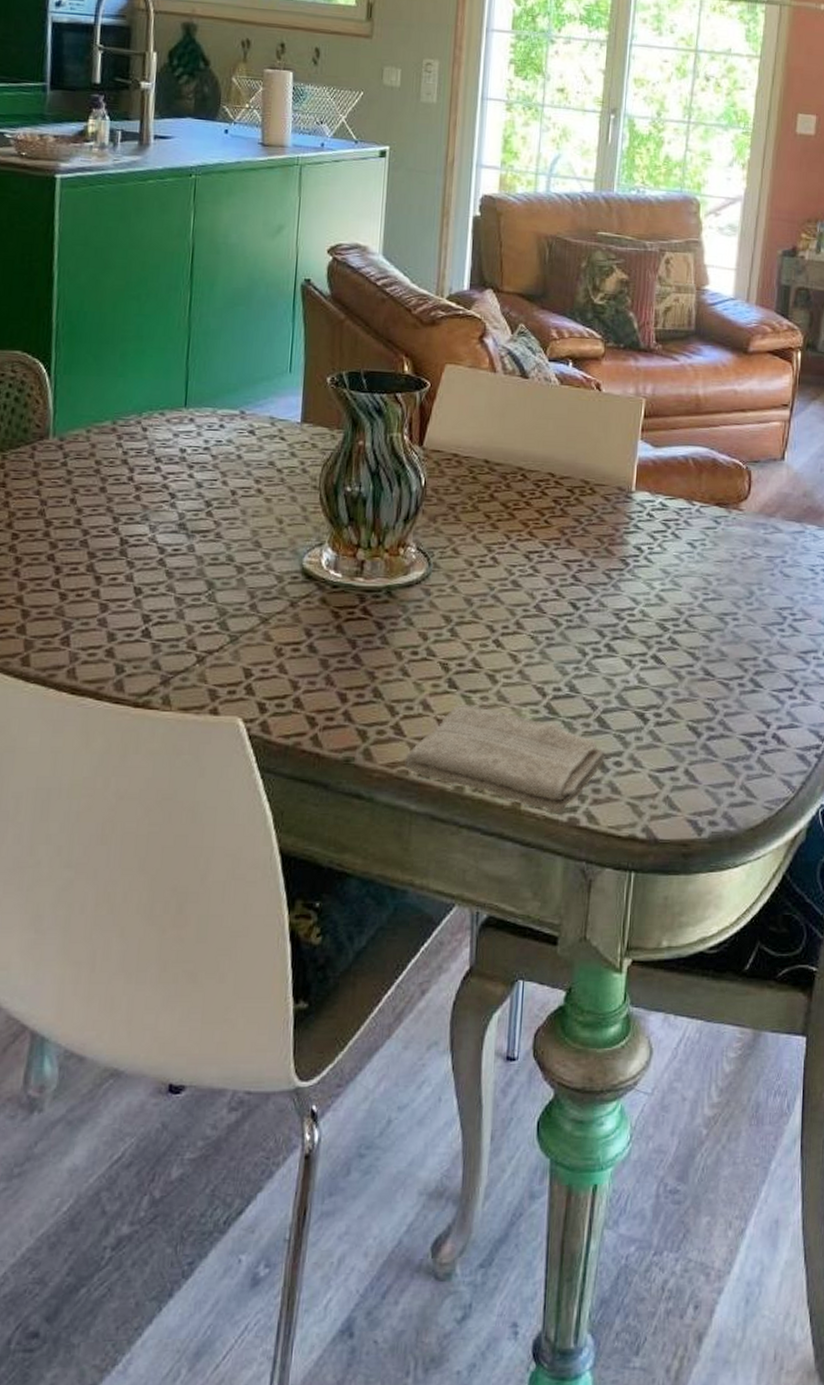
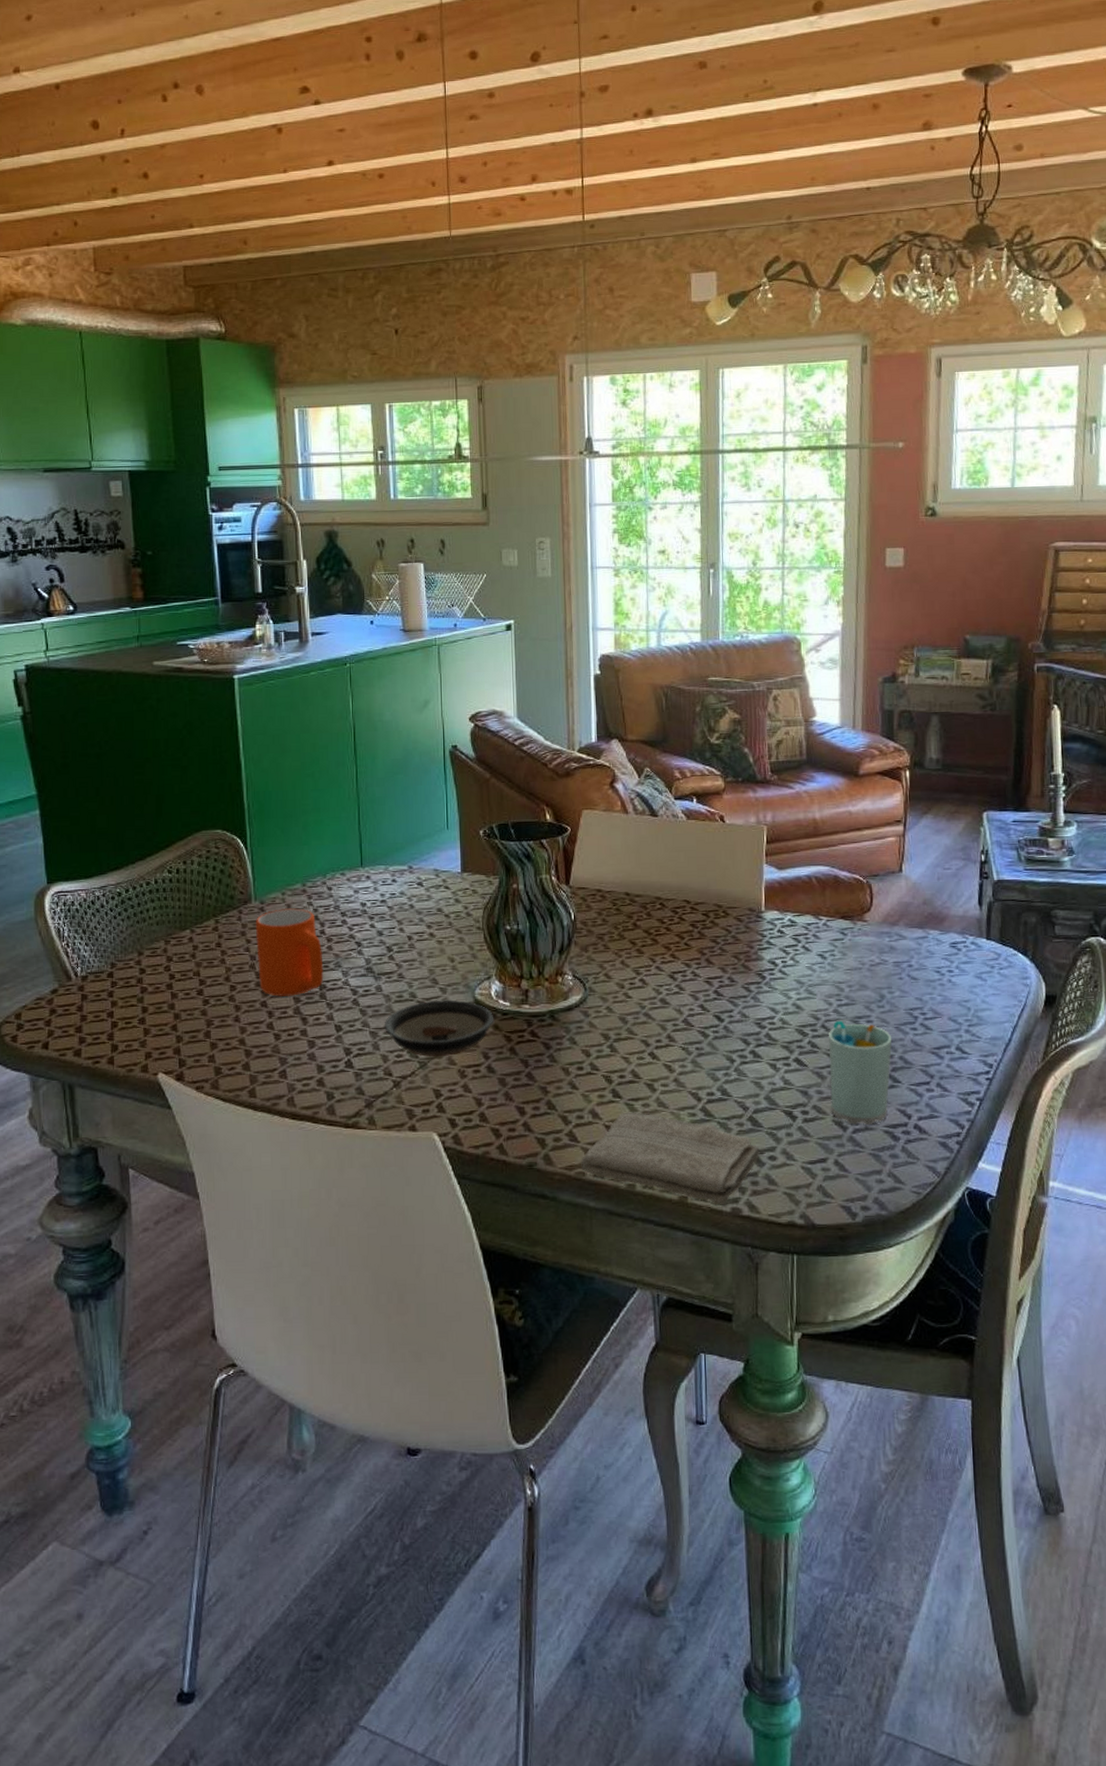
mug: none [47,448,128,550] -> present [255,908,324,997]
saucer: none [192,565,321,631] -> present [384,999,493,1057]
cup: none [686,617,758,733] -> present [829,1021,892,1126]

